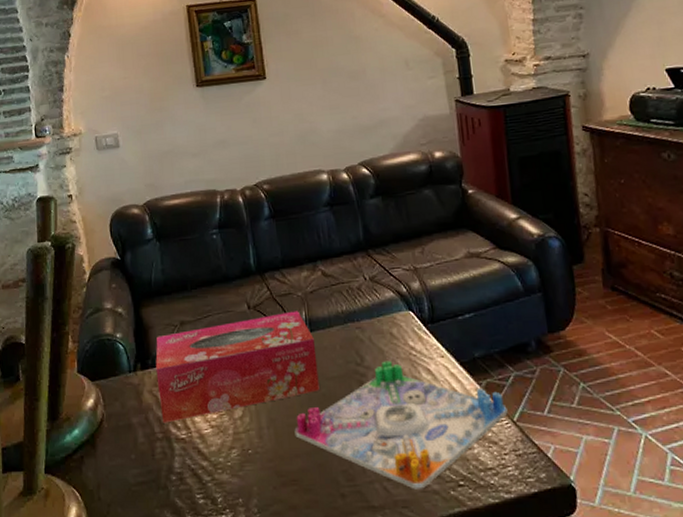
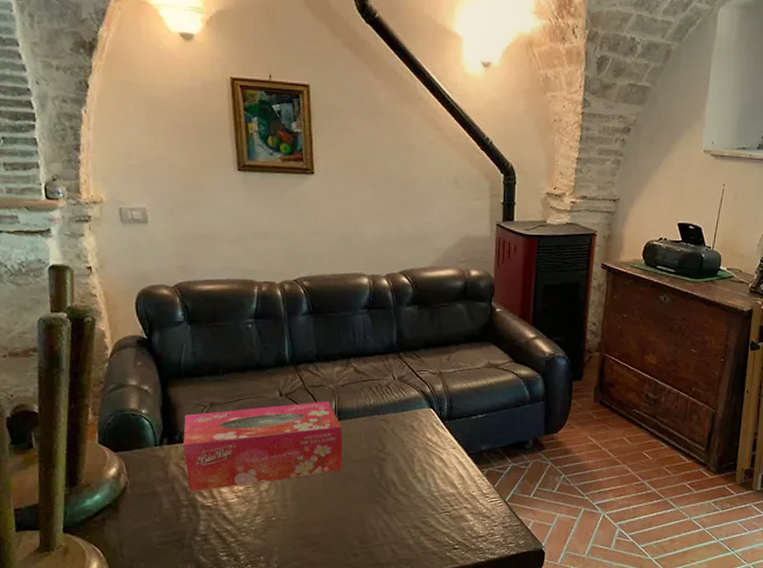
board game: present [294,360,508,490] -> none [316,449,502,551]

